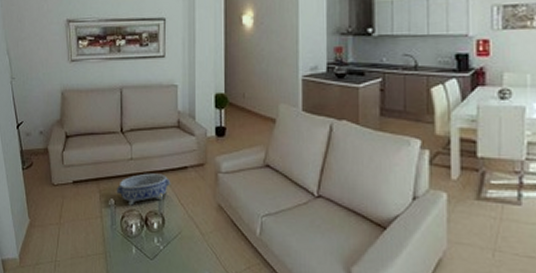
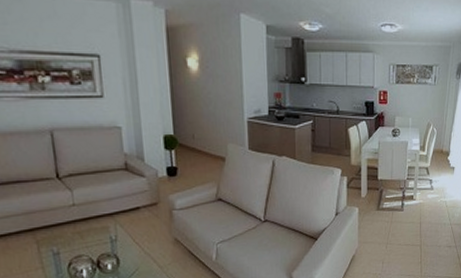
decorative bowl: present [116,173,171,206] -> none [58,216,123,252]

